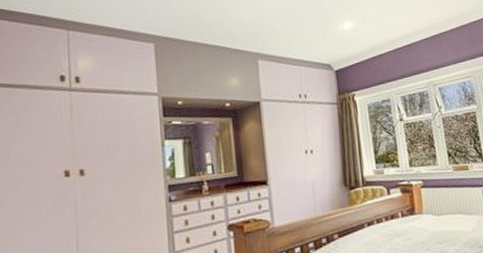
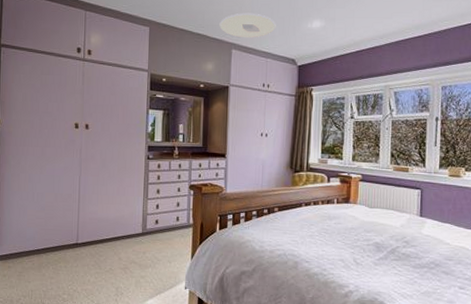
ceiling light: none [239,18,305,47] -> present [219,12,276,38]

